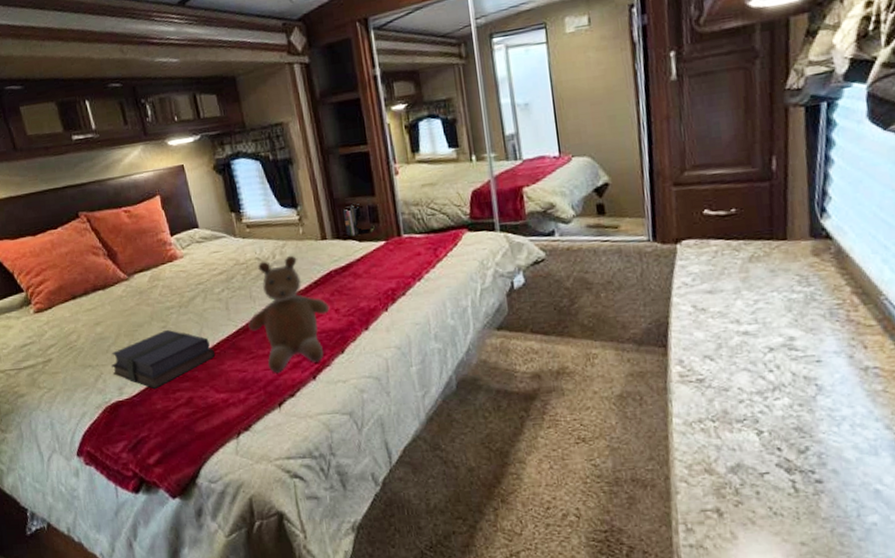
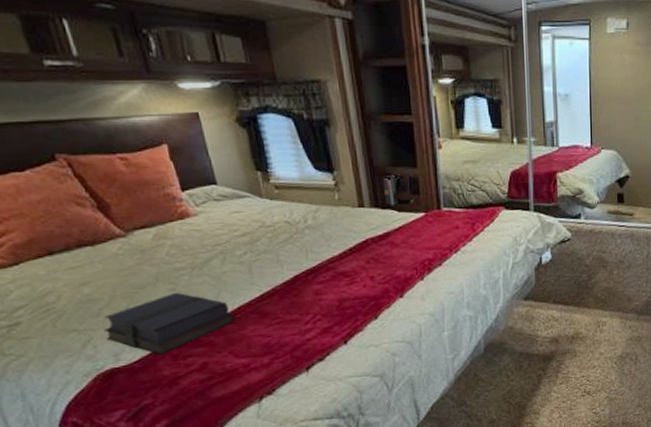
teddy bear: present [248,255,330,373] -> none [274,220,365,338]

